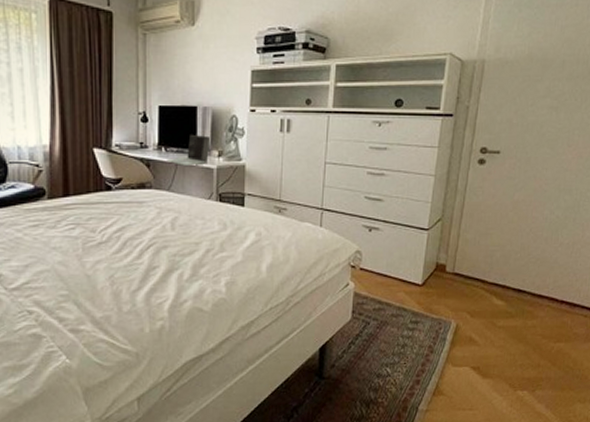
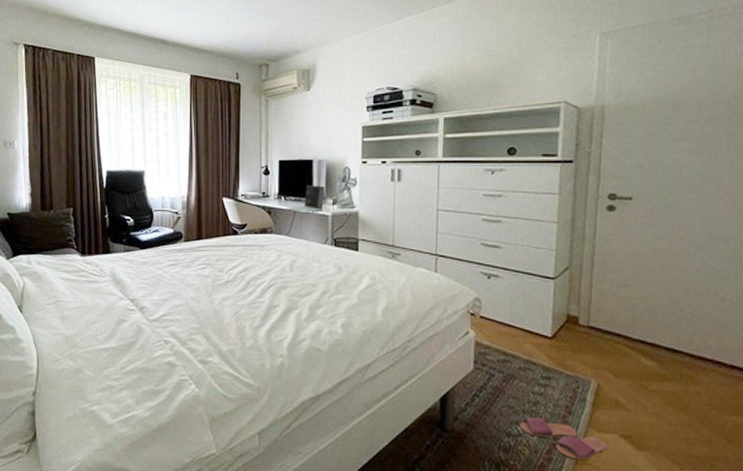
slippers: none [388,357,461,392] -> present [519,417,609,460]

